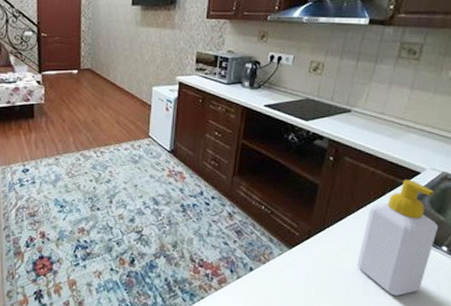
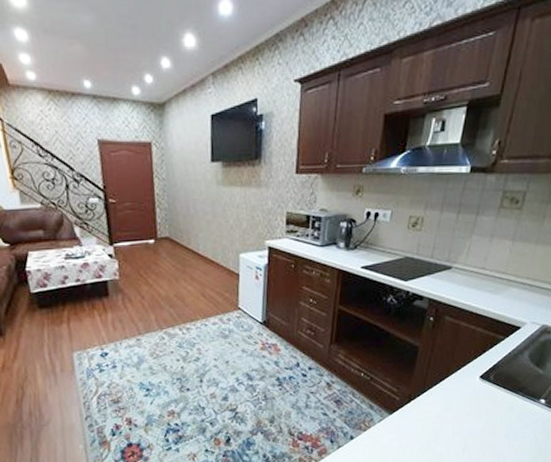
soap bottle: present [357,179,438,296] -> none [457,335,537,451]

